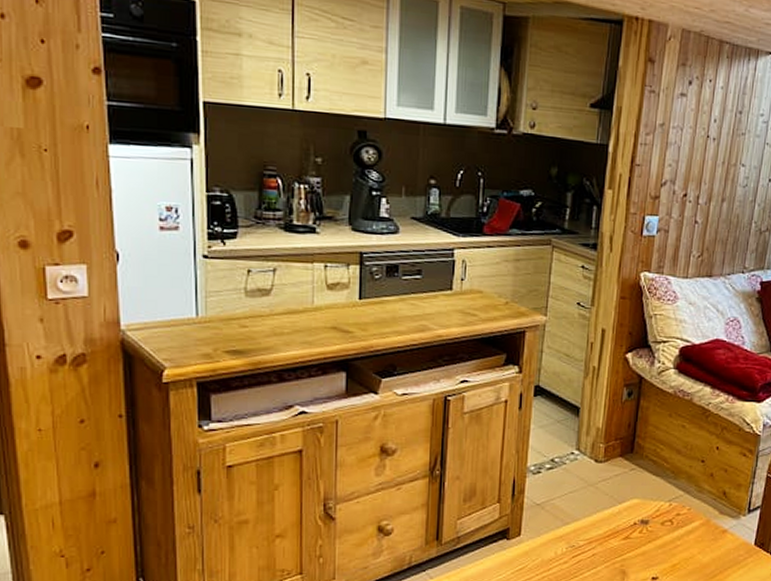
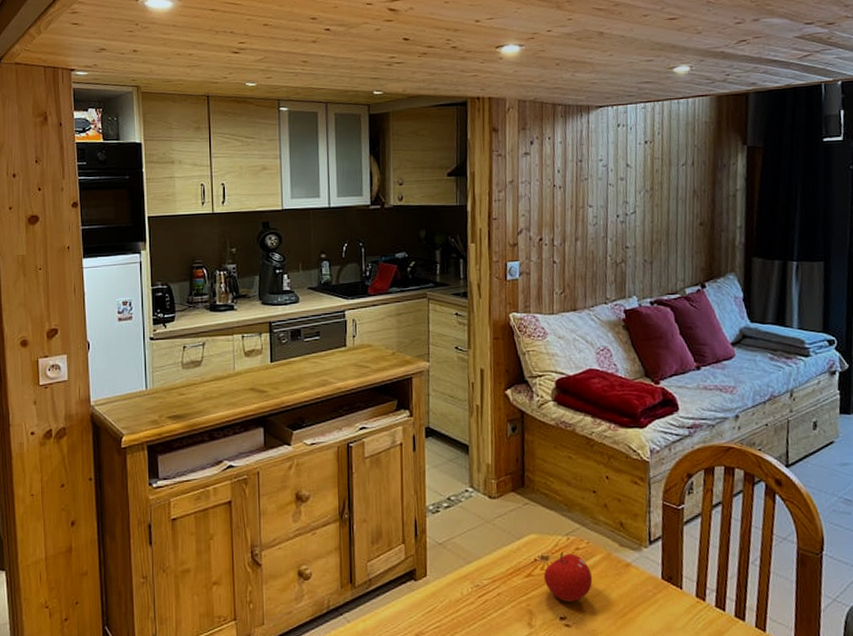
fruit: none [641,517,688,564] -> present [543,552,592,602]

